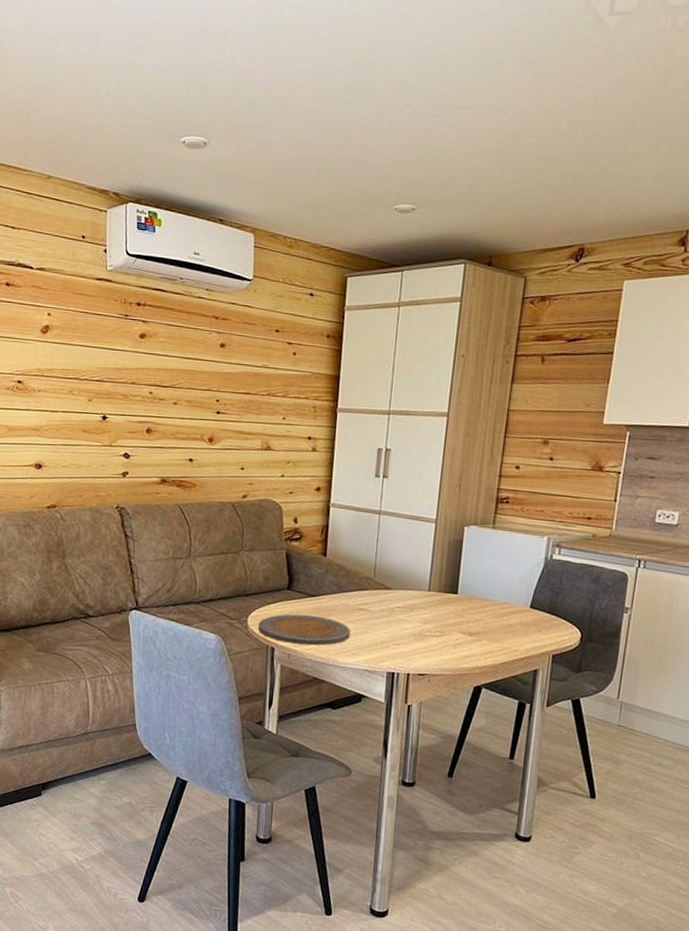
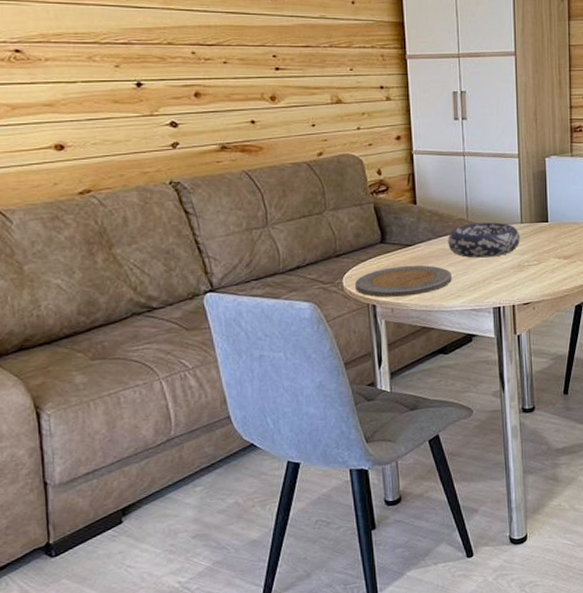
decorative bowl: none [351,583,426,621] -> present [448,222,520,258]

